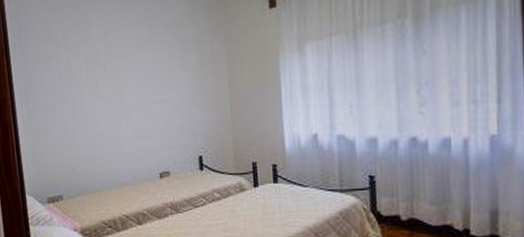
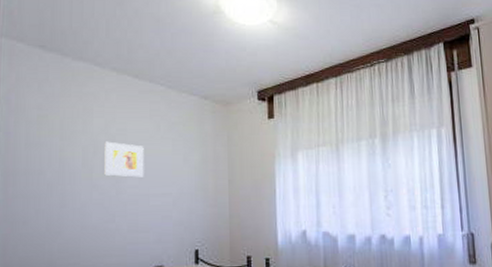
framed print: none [104,49,144,85] -> present [104,141,144,177]

